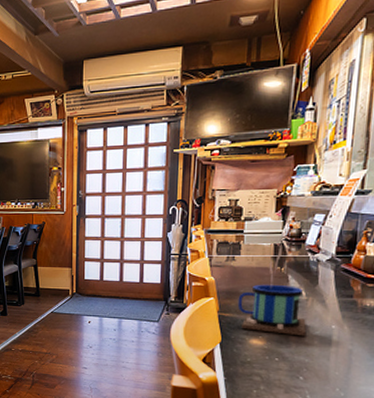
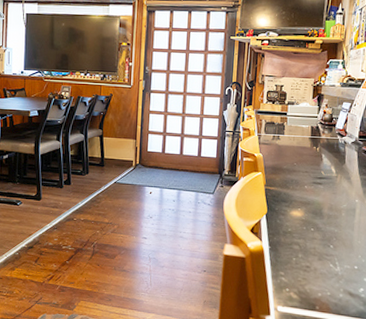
mug: present [237,245,306,336] -> none [281,127,336,209]

